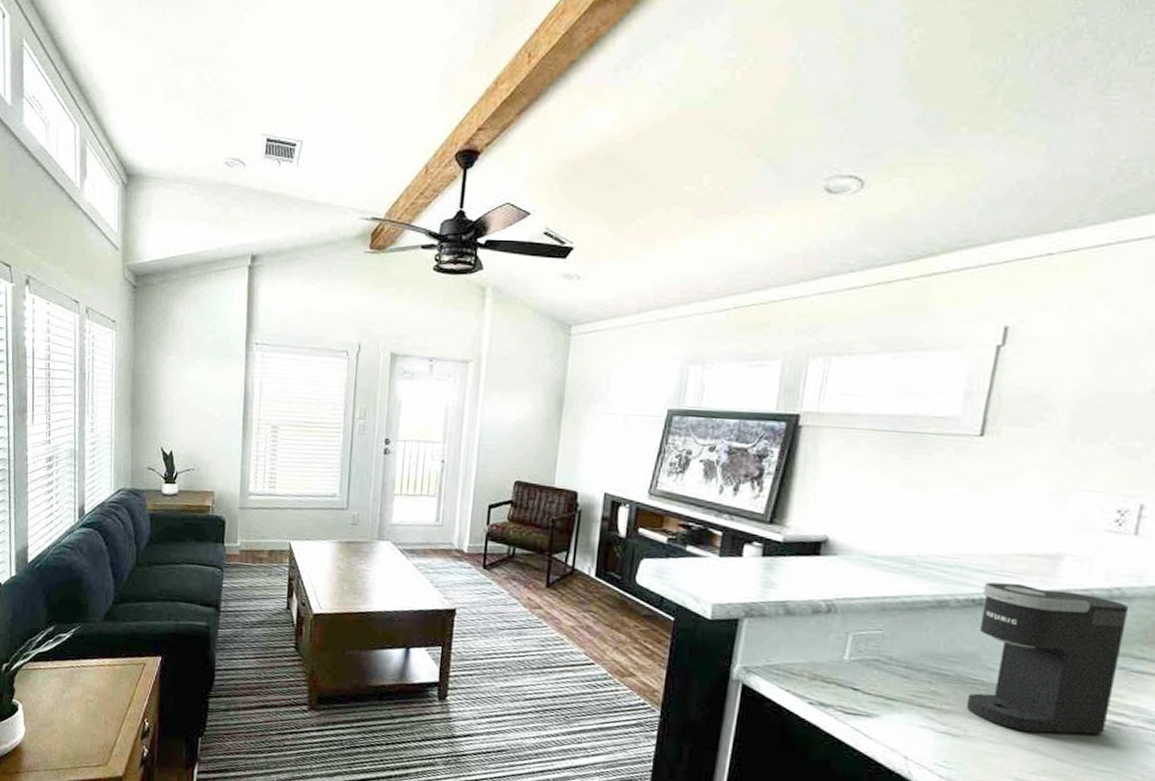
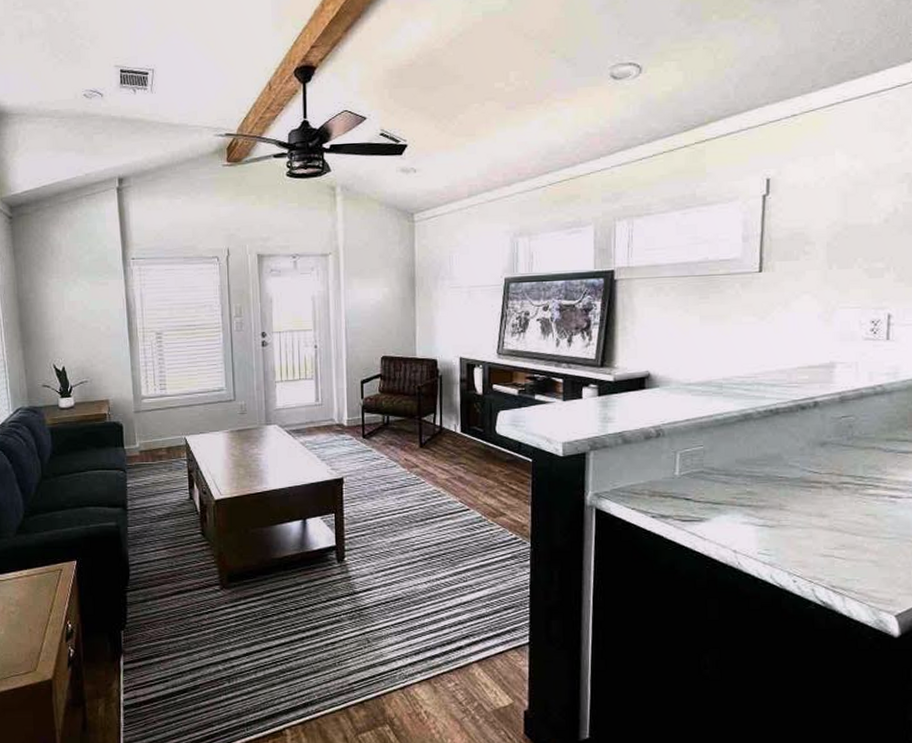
coffee maker: present [966,582,1130,735] -> none [776,391,891,514]

